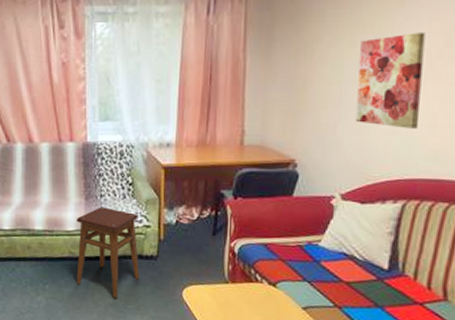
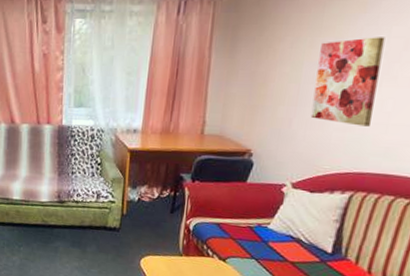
stool: present [76,207,140,298] -> none [47,182,105,262]

